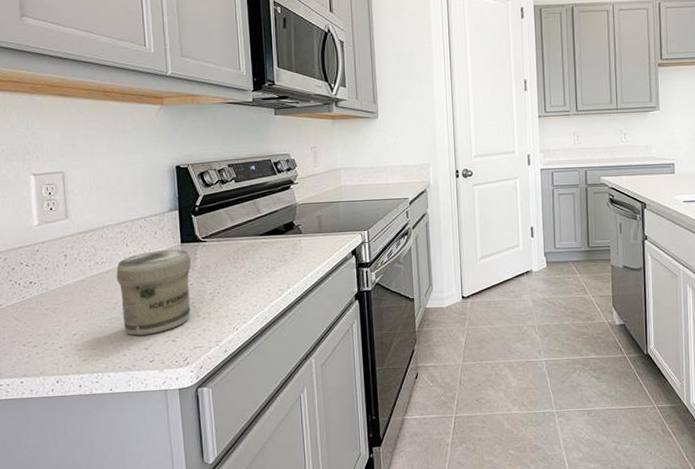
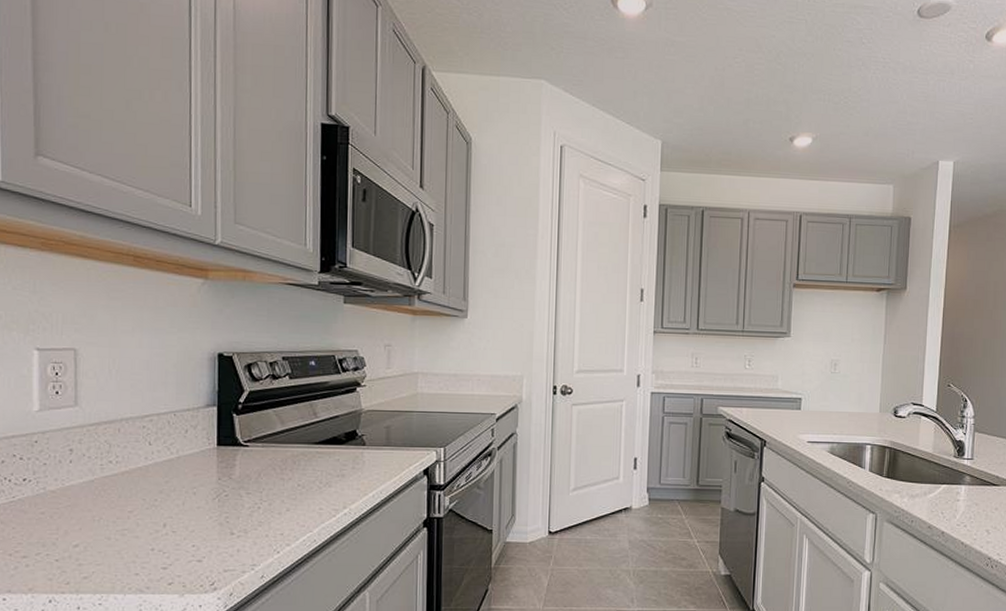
jar: present [116,249,192,336] -> none [134,452,228,552]

